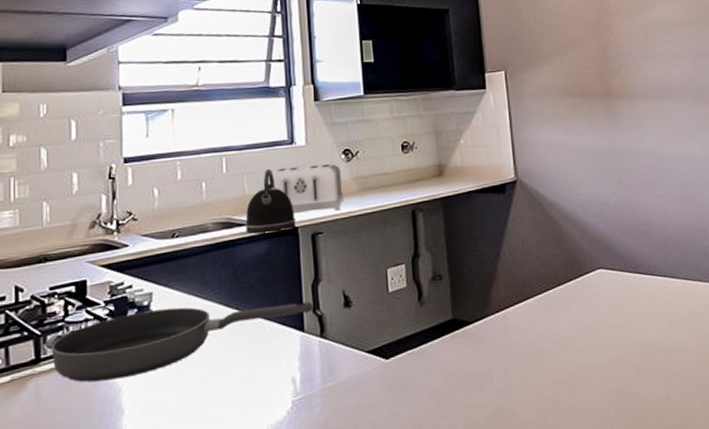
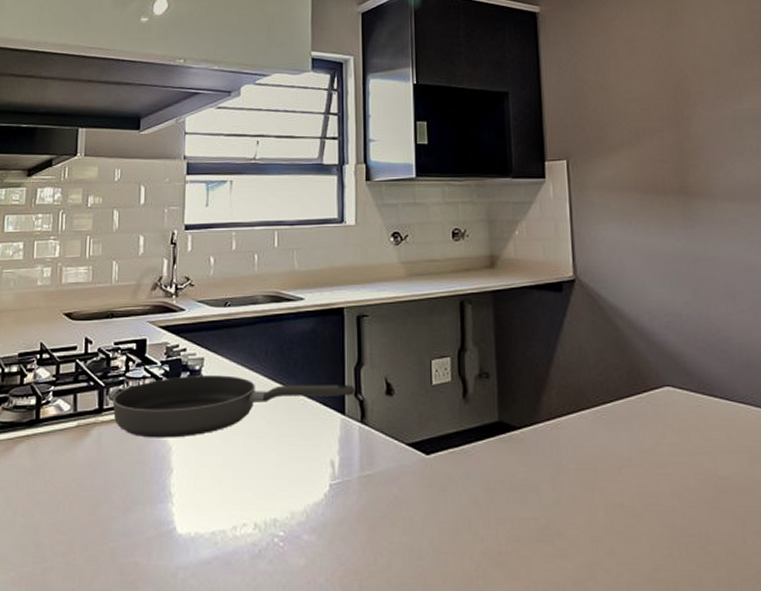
kettle: present [245,169,296,234] -> none [293,247,342,311]
toaster: present [268,163,344,212] -> none [317,245,391,294]

